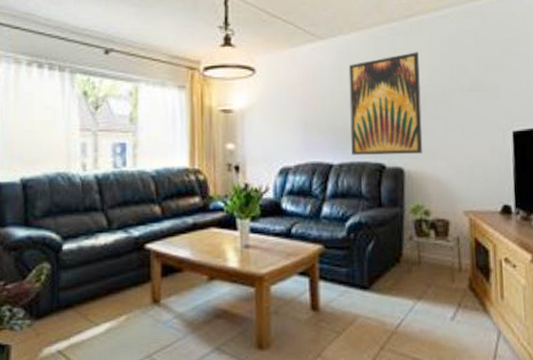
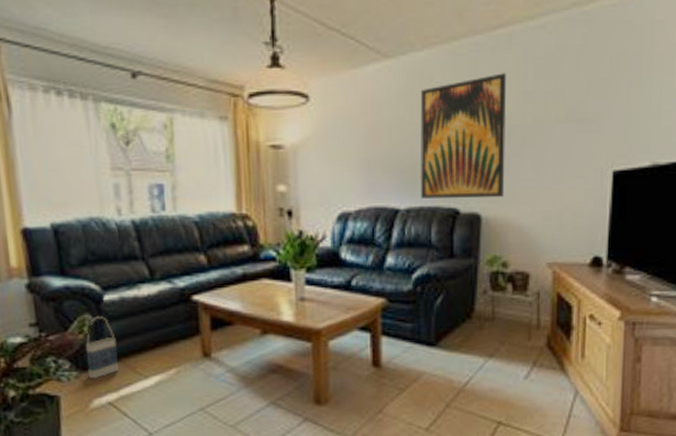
bag: none [40,265,72,328] -> present [86,316,119,379]

